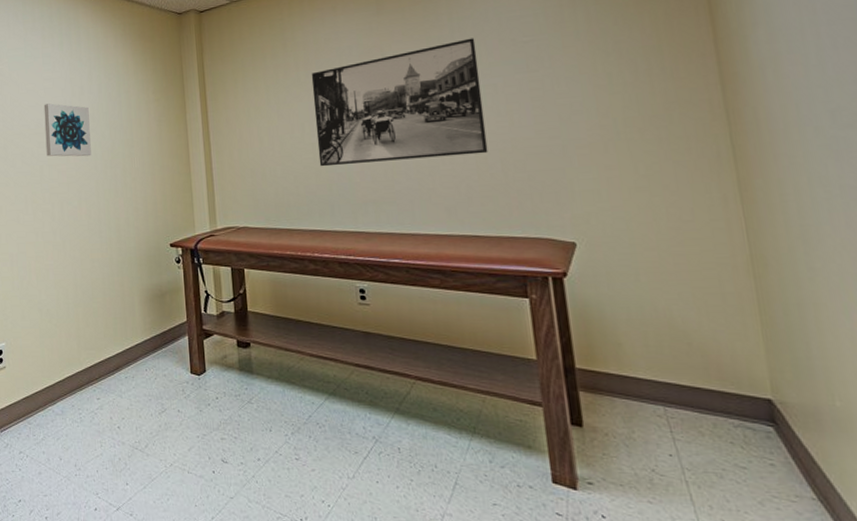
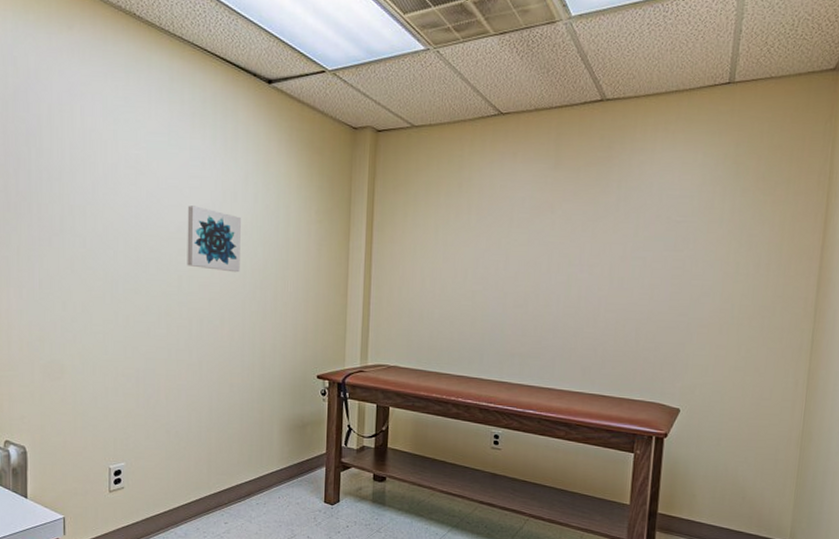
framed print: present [311,38,488,167] -> none [476,209,637,322]

